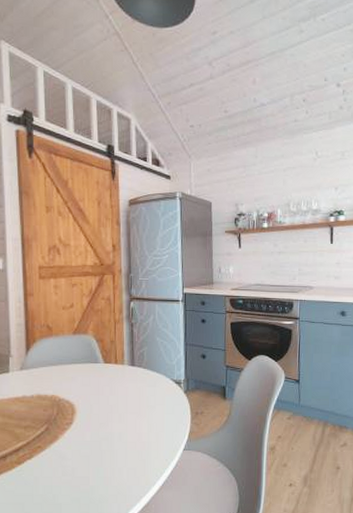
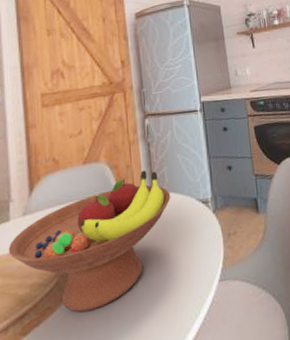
fruit bowl: none [7,347,148,455] -> present [8,170,171,312]

